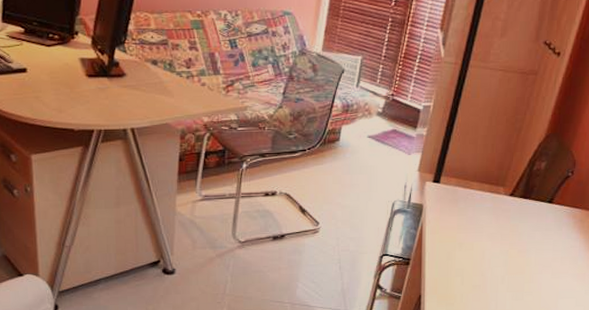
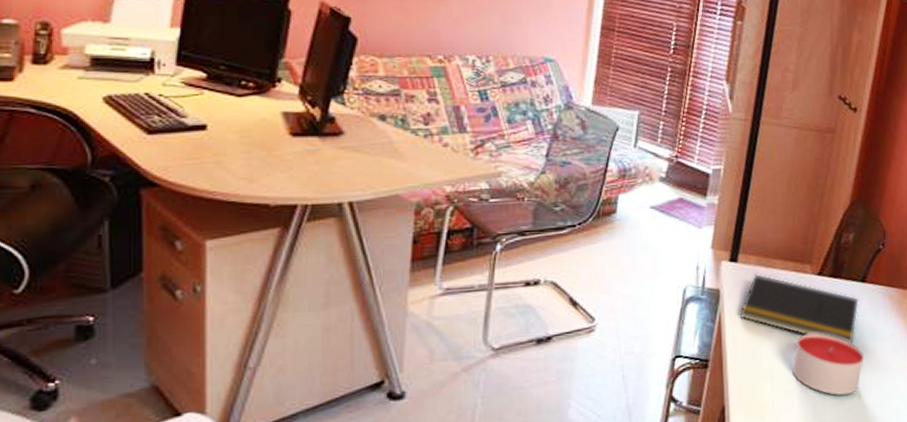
notepad: none [438,193,545,253] -> present [739,274,859,345]
candle: none [480,242,544,292] -> present [792,333,864,395]

